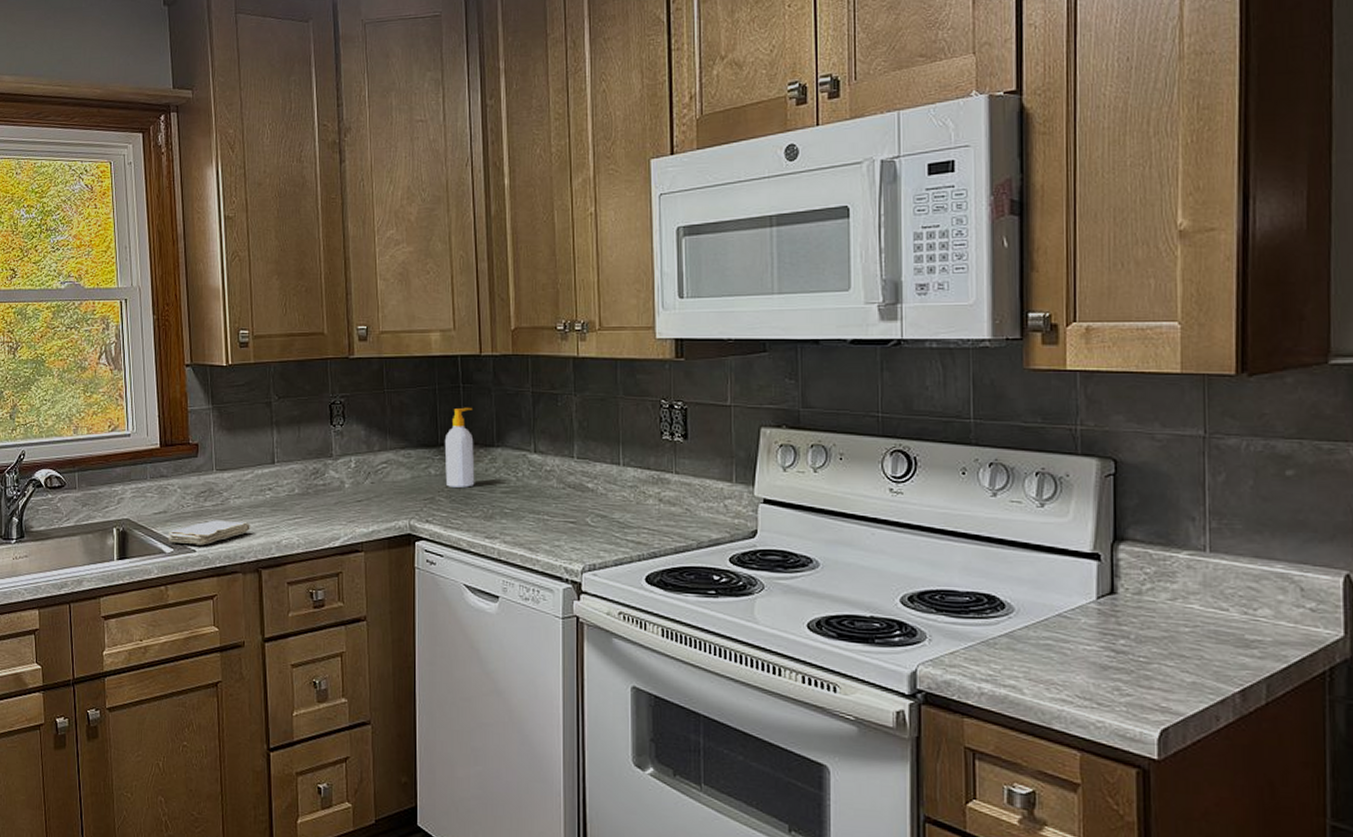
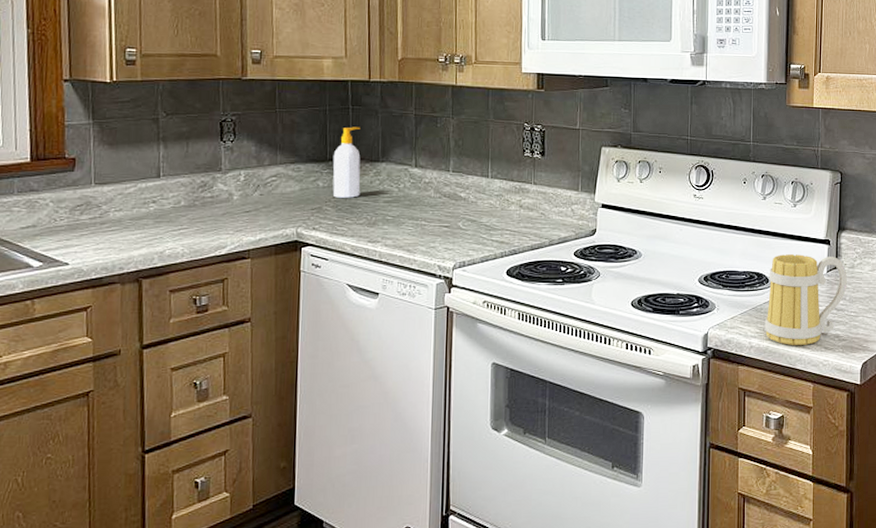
washcloth: present [168,520,250,546] -> none [36,233,131,258]
mug: none [1001,571,1131,698] -> present [764,254,847,345]

